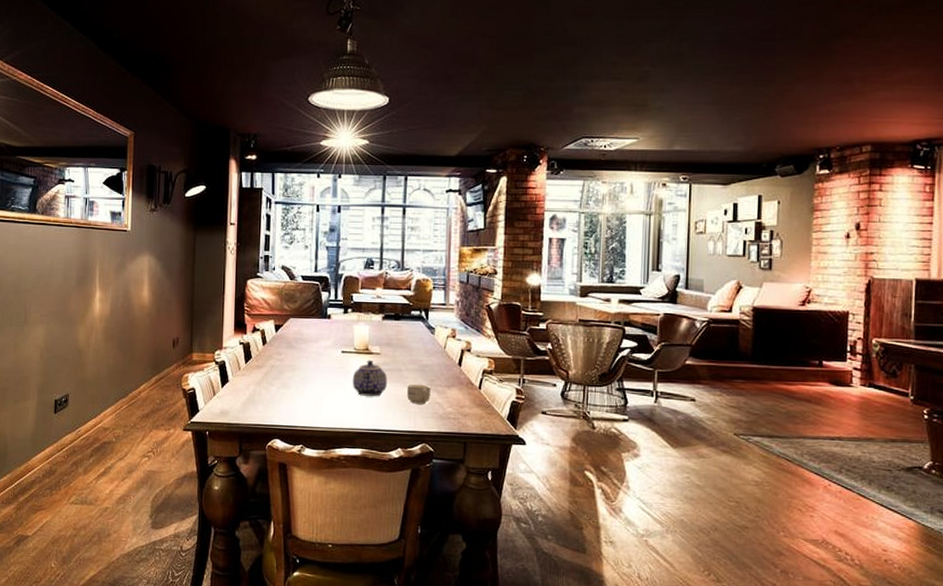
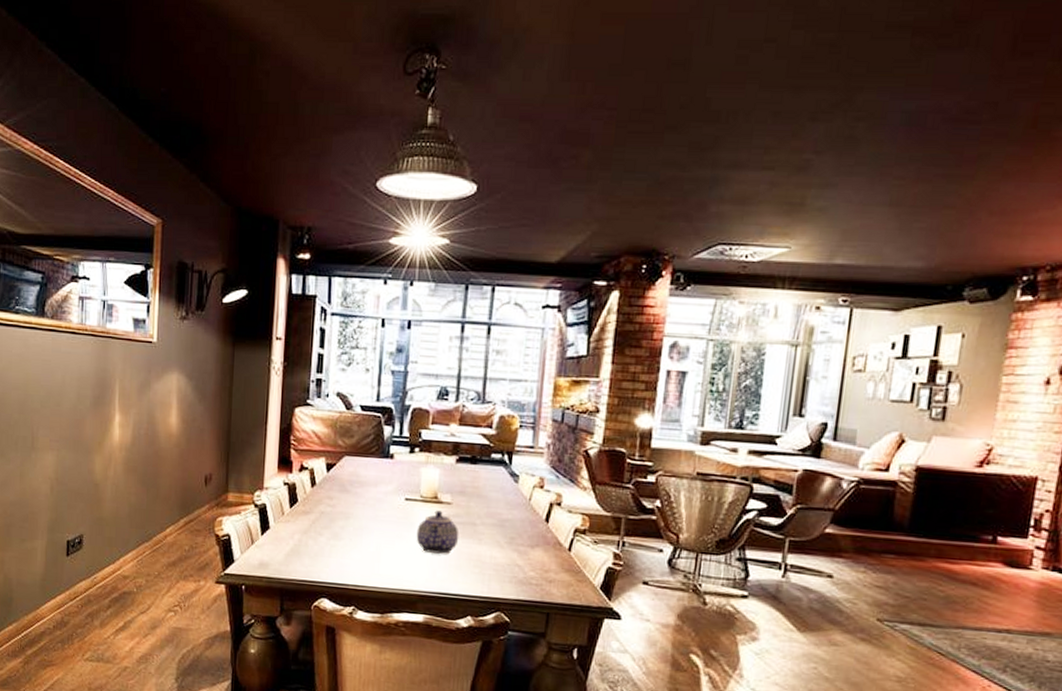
cup: present [407,384,431,404] -> none [481,541,511,566]

